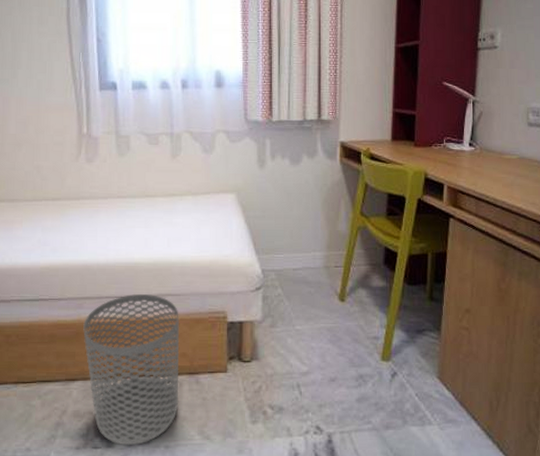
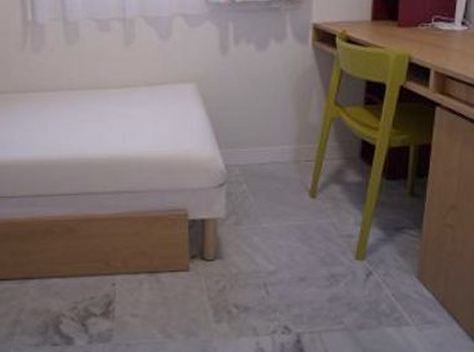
waste bin: present [83,294,179,446] -> none [37,192,139,344]

